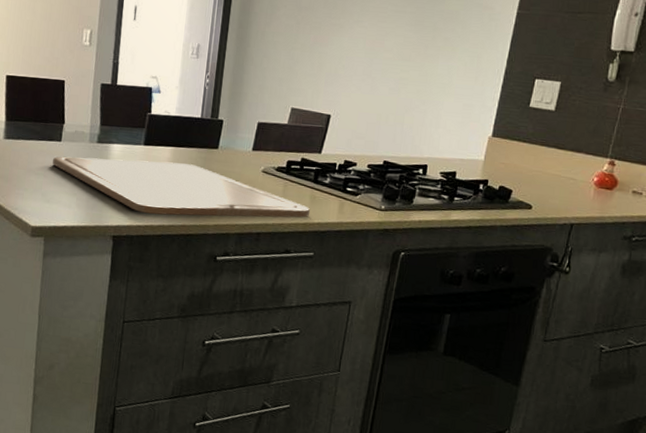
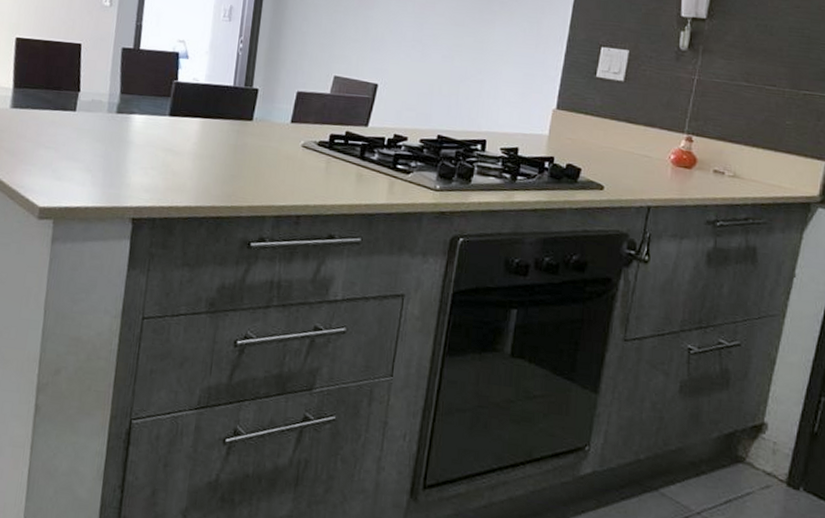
chopping board: present [52,156,311,218] -> none [65,128,357,199]

